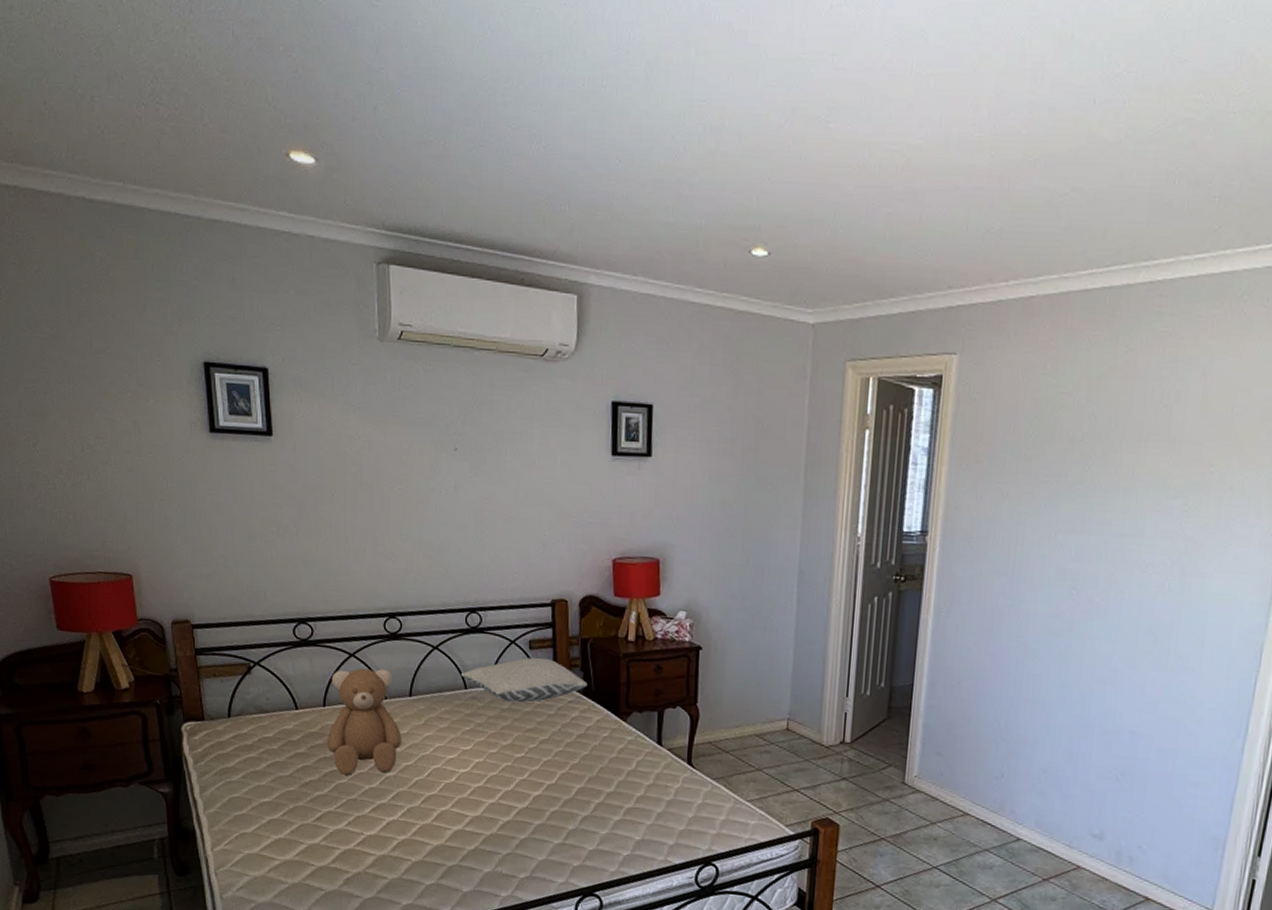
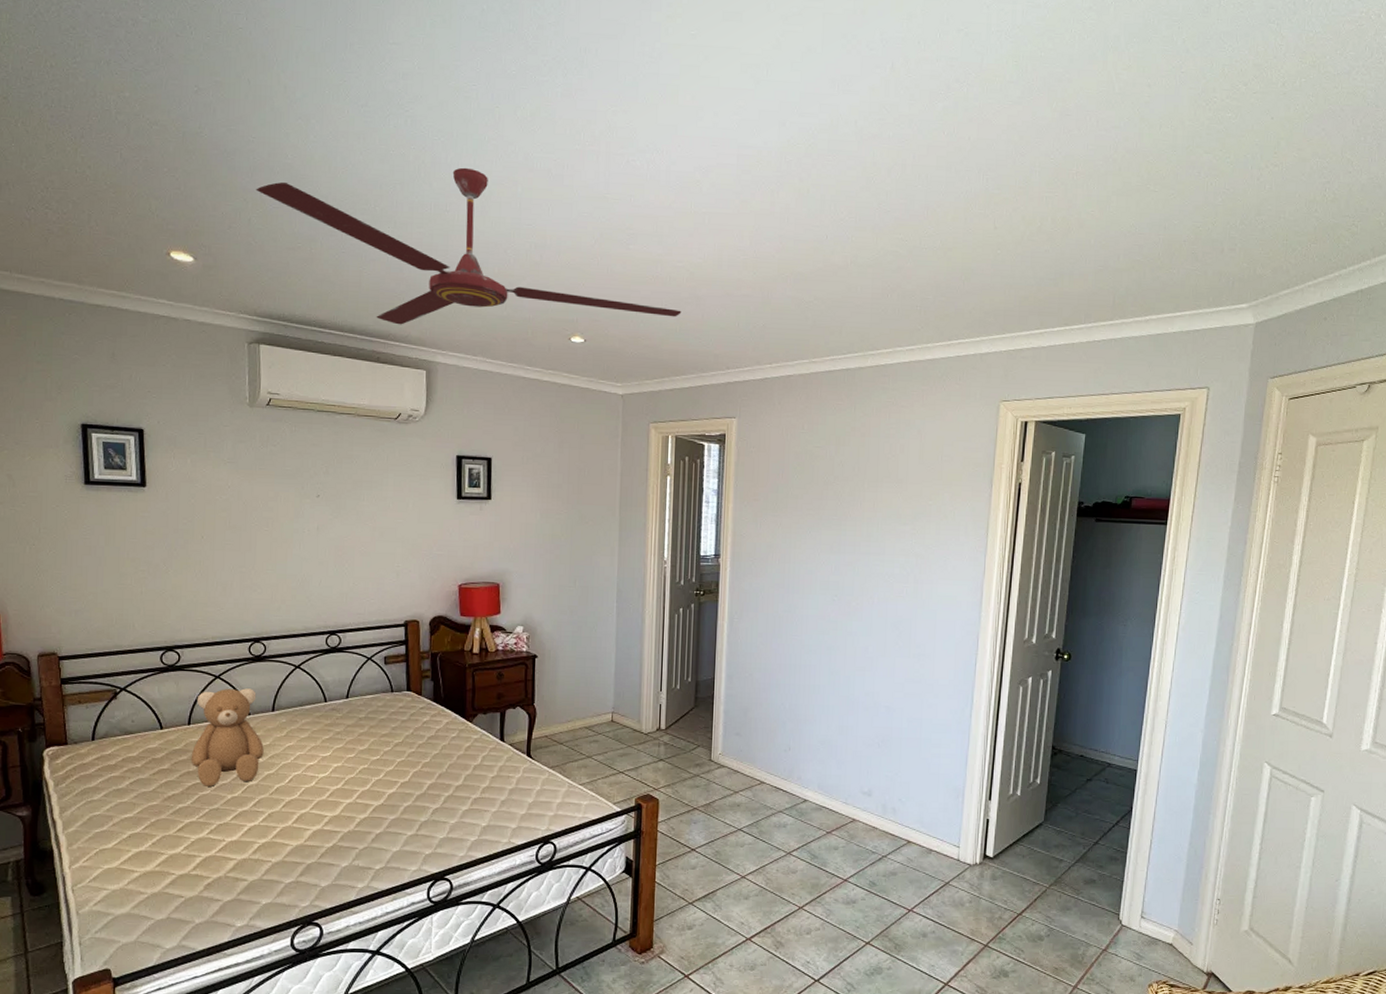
ceiling fan: none [381,26,893,237] -> present [256,167,682,325]
pillow: present [461,657,587,703] -> none [321,671,437,712]

